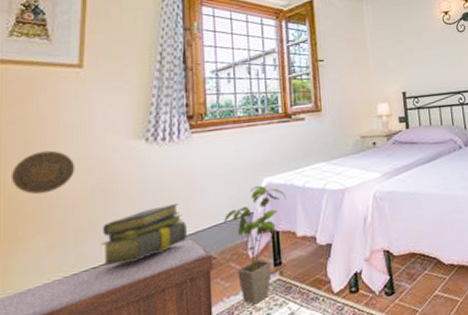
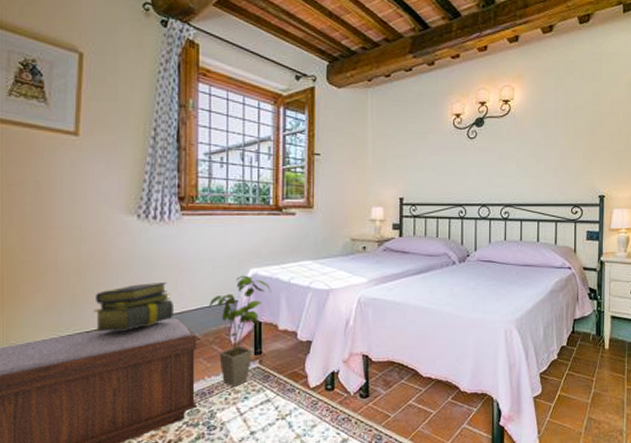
decorative plate: present [12,150,76,195] -> none [13,215,71,257]

